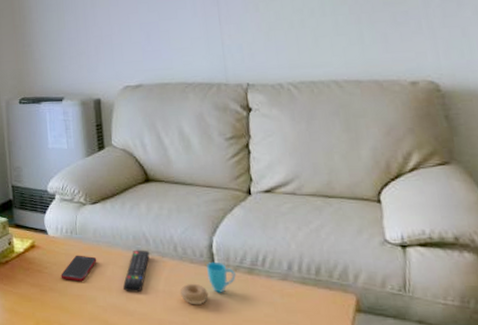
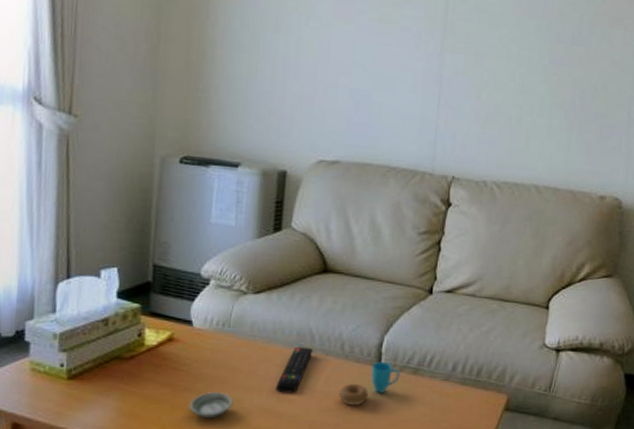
saucer: none [55,291,90,316] -> present [188,392,233,419]
cell phone: present [60,255,97,282] -> none [201,350,250,381]

